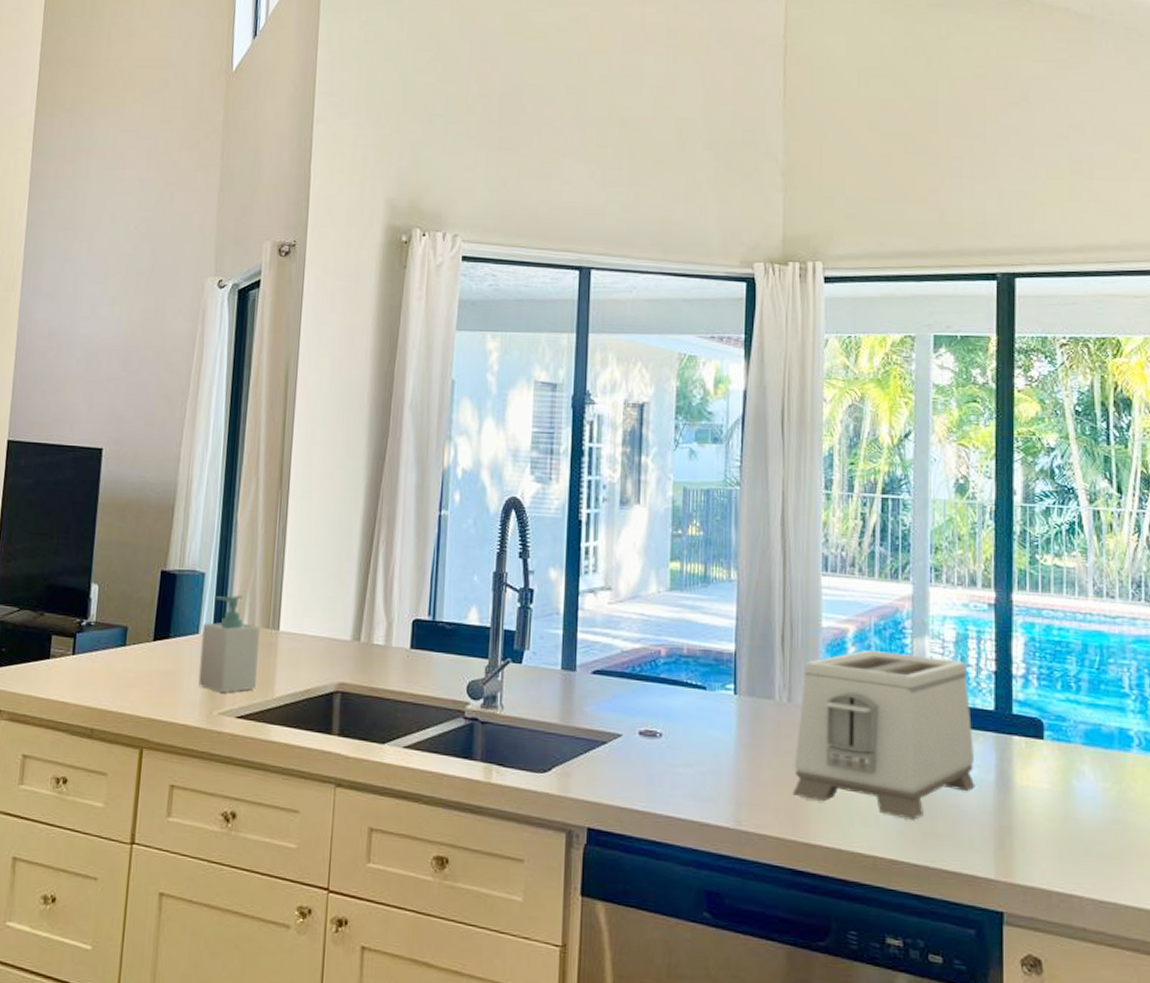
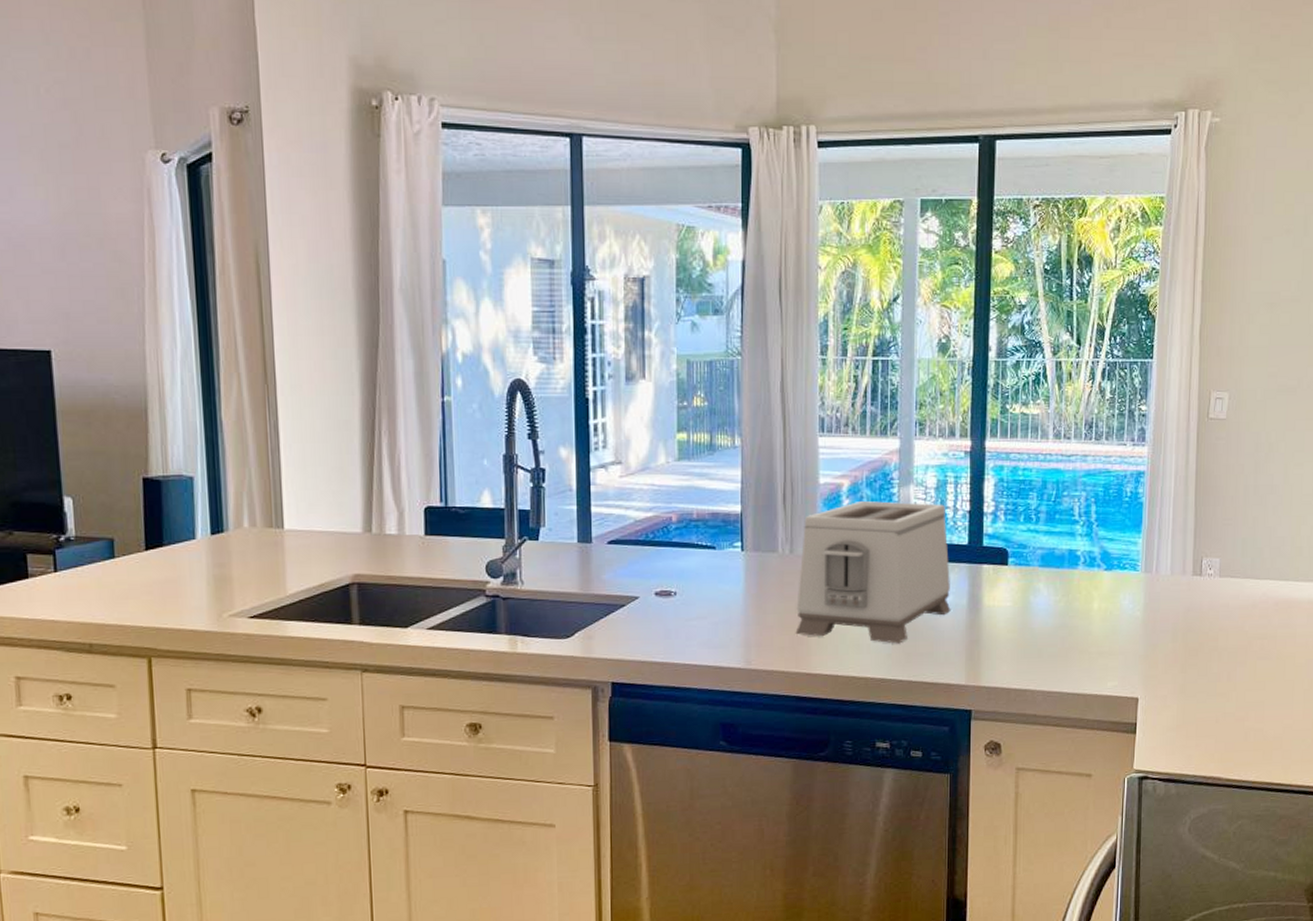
soap bottle: present [198,594,260,692] -> none [199,496,266,594]

